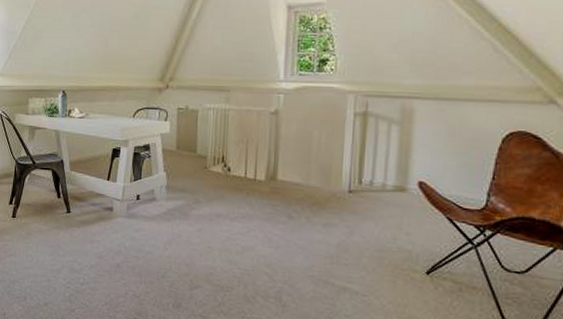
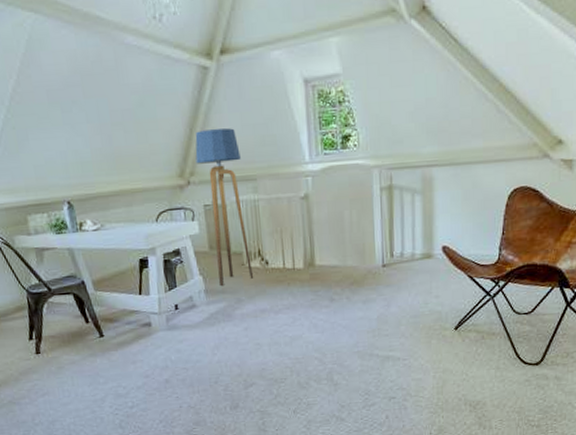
floor lamp: none [177,42,218,186] -> present [195,128,254,287]

